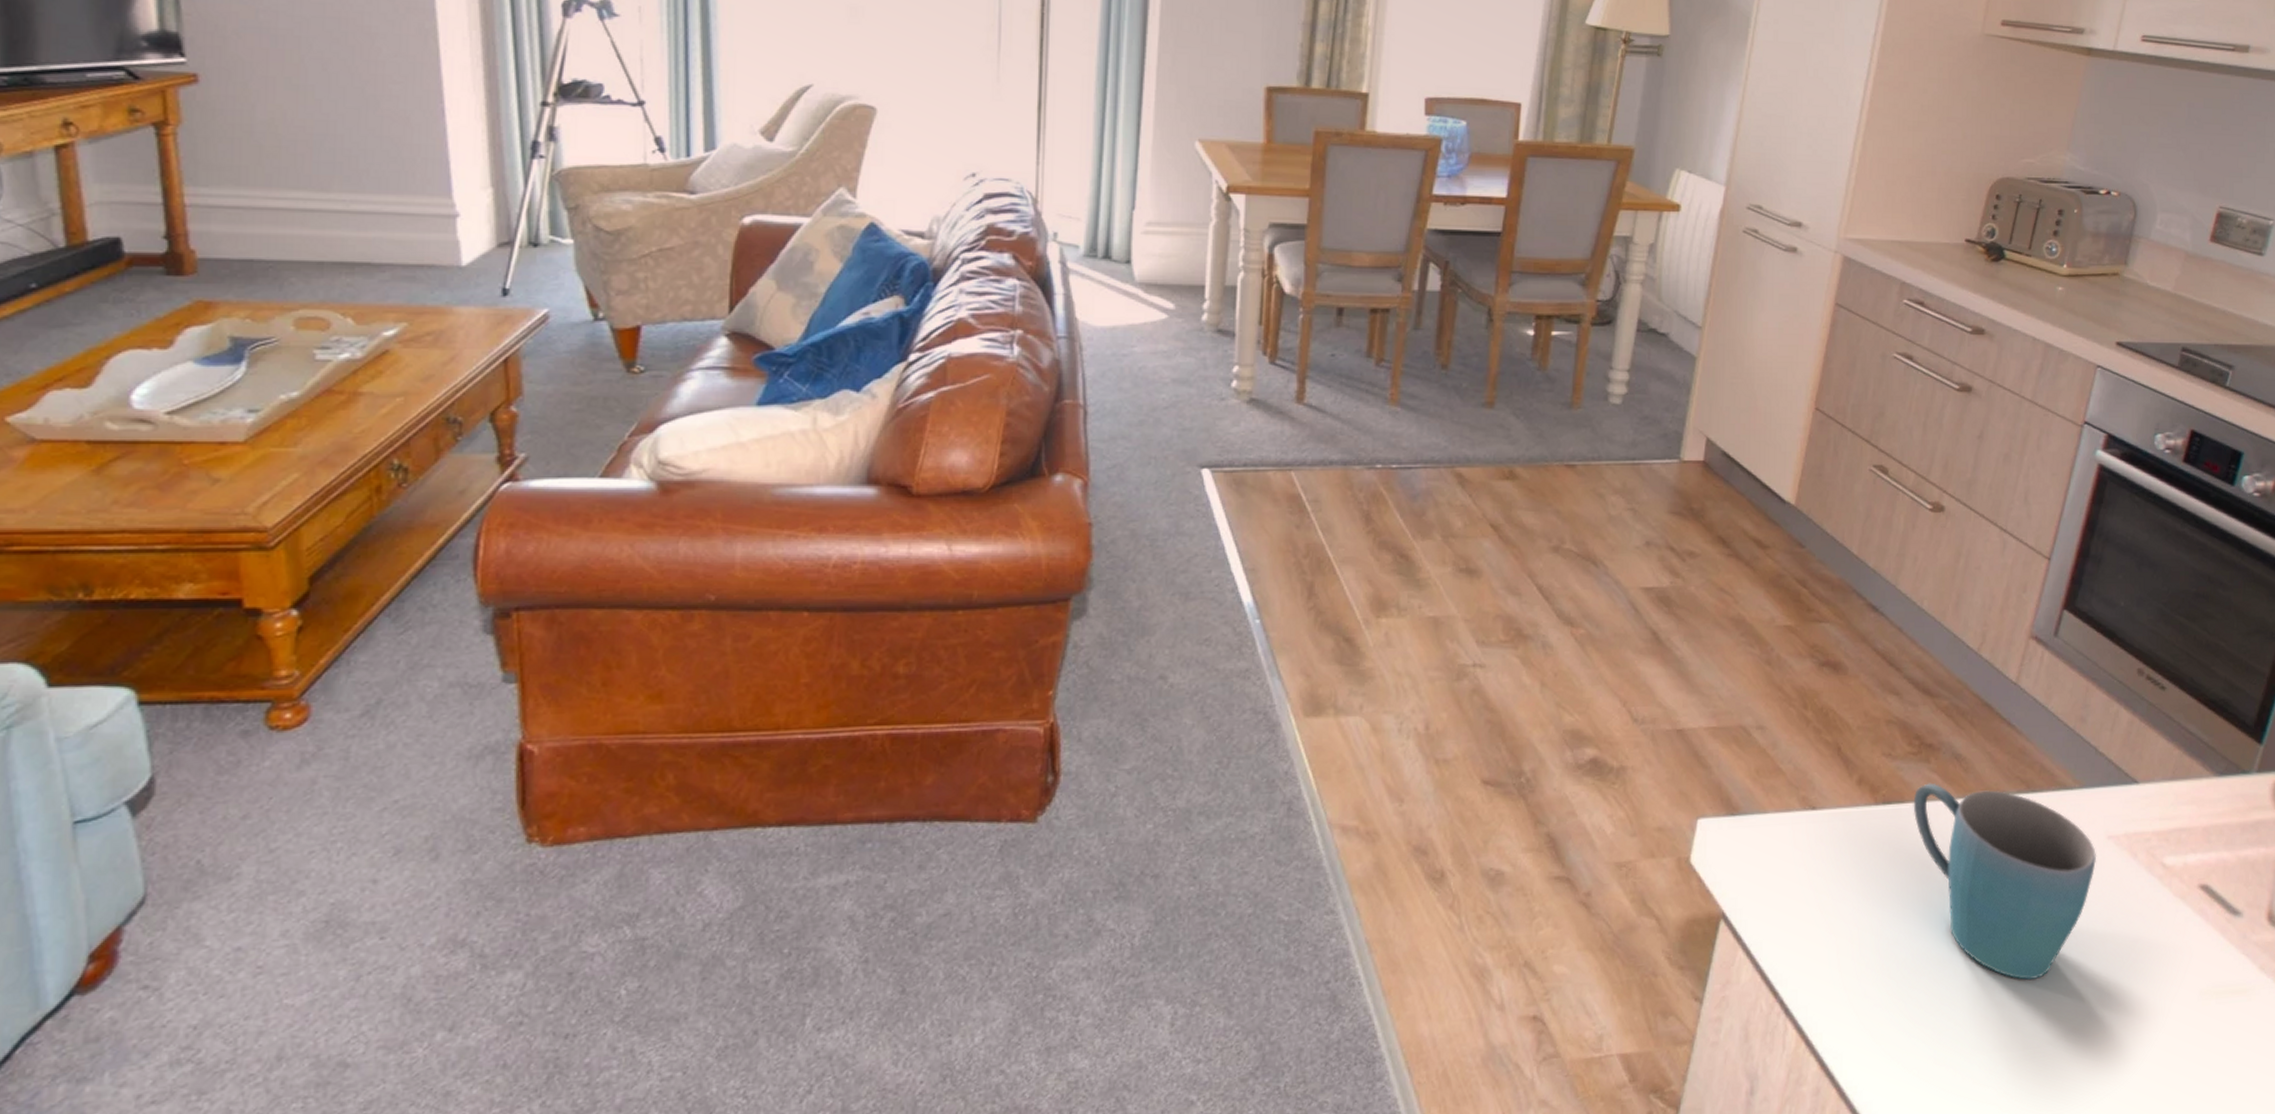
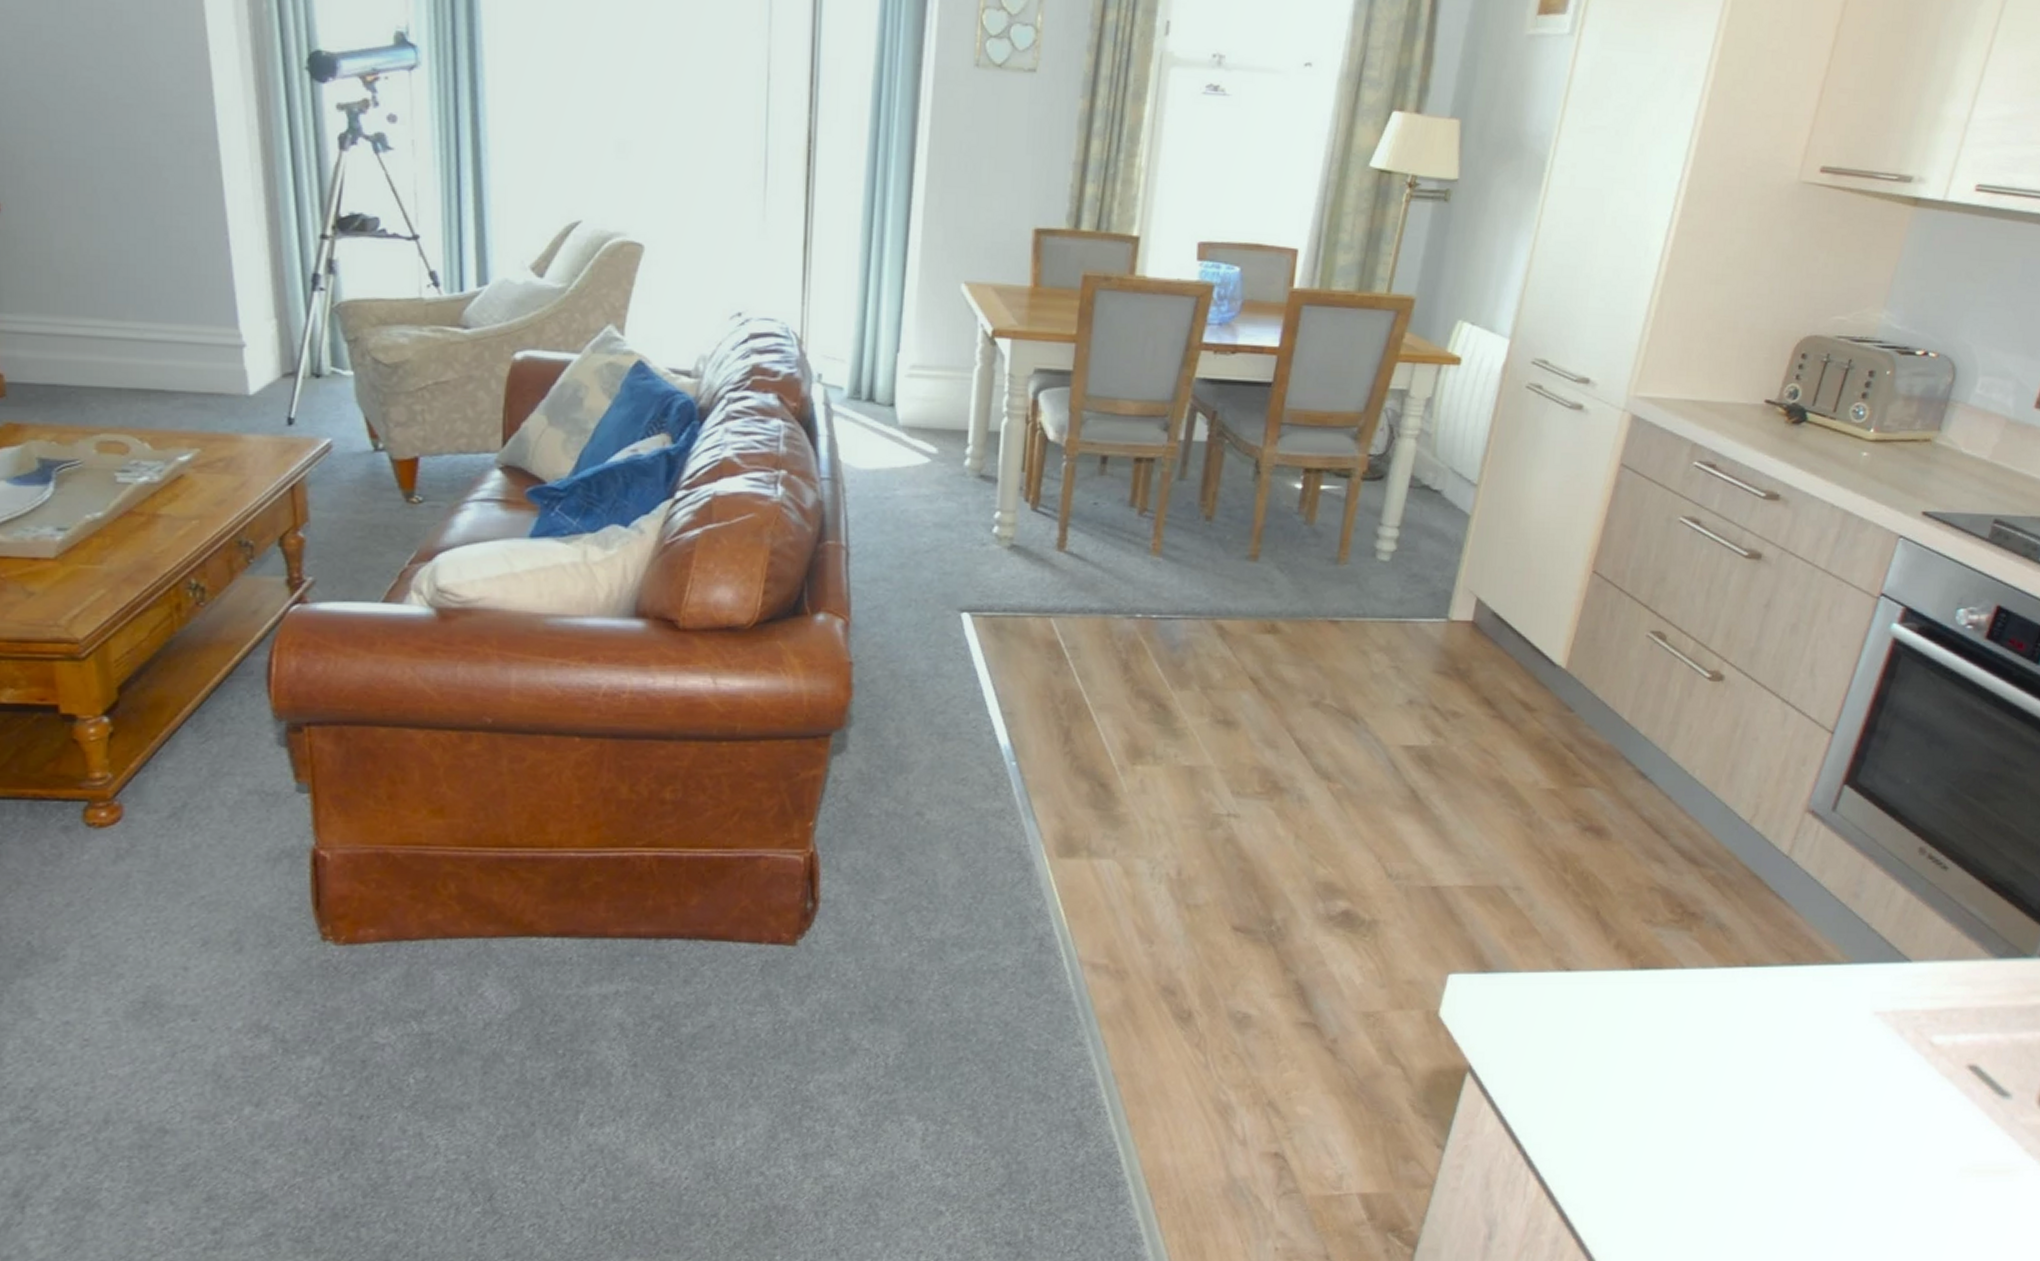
mug: present [1913,783,2097,981] -> none [1671,951,1862,1148]

